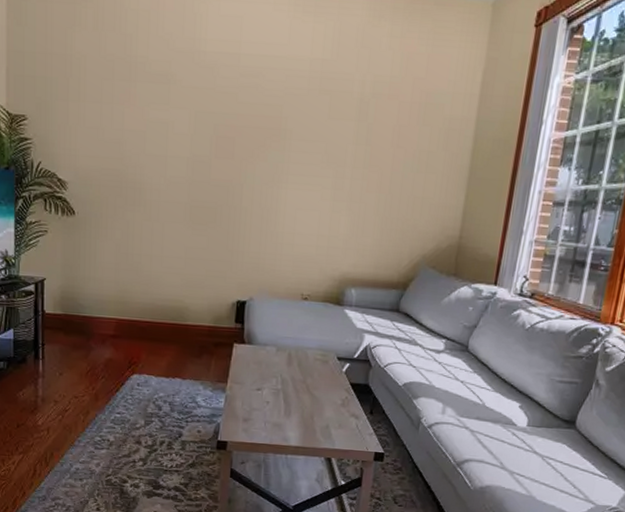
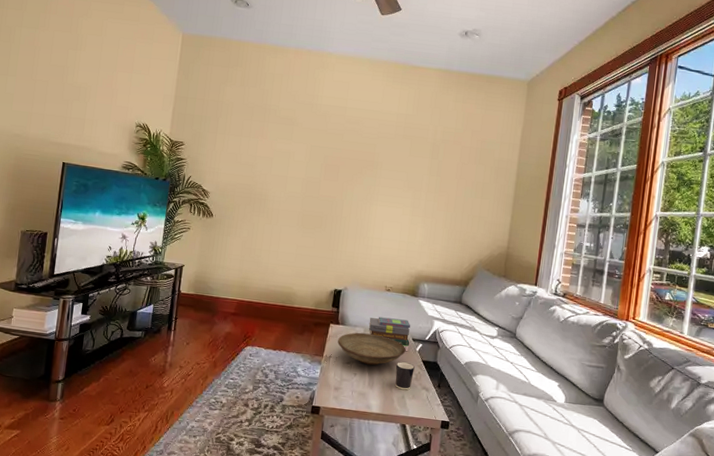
decorative bowl: none [244,352,330,392] -> present [337,332,406,366]
books: none [282,332,335,374] -> present [368,316,411,352]
mug: none [317,385,341,419] -> present [395,362,415,390]

